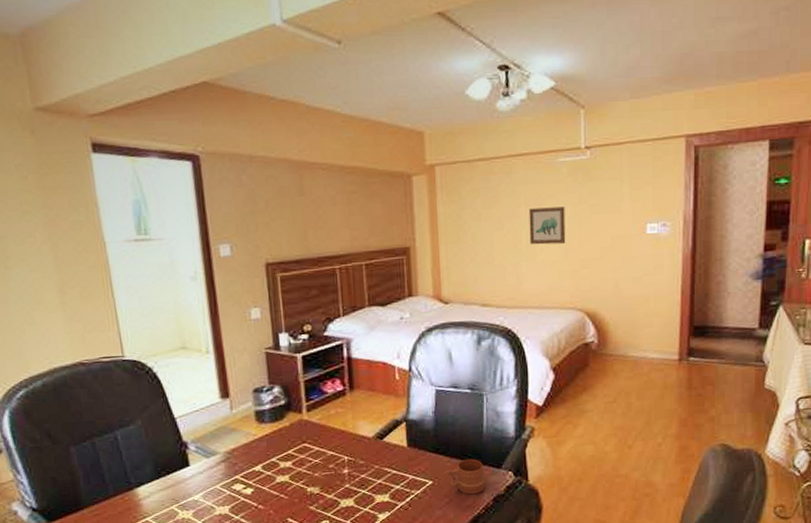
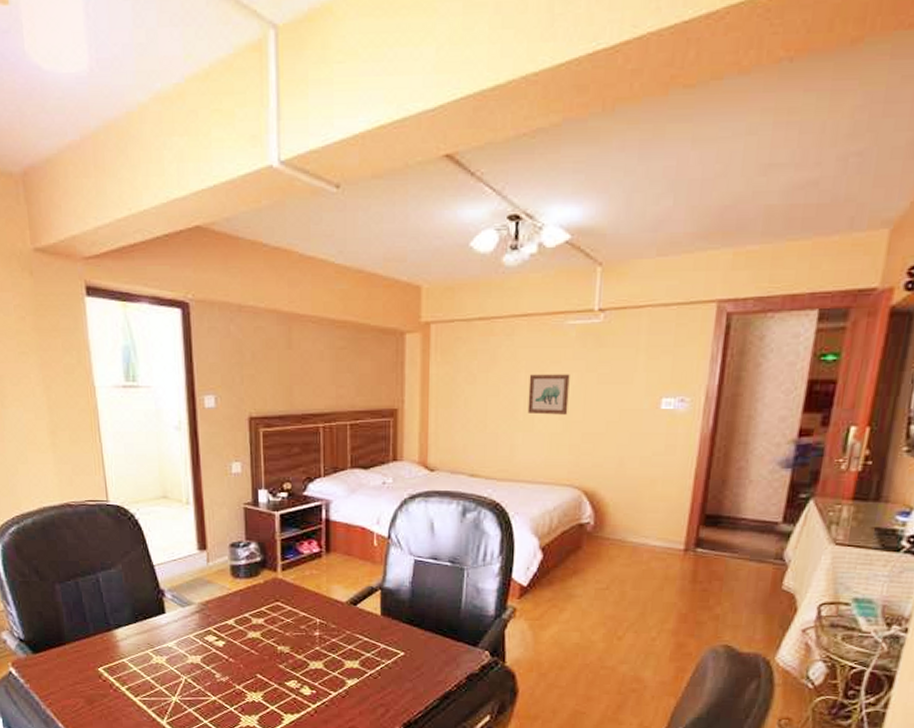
mug: present [443,458,485,495] -> none [416,633,460,671]

